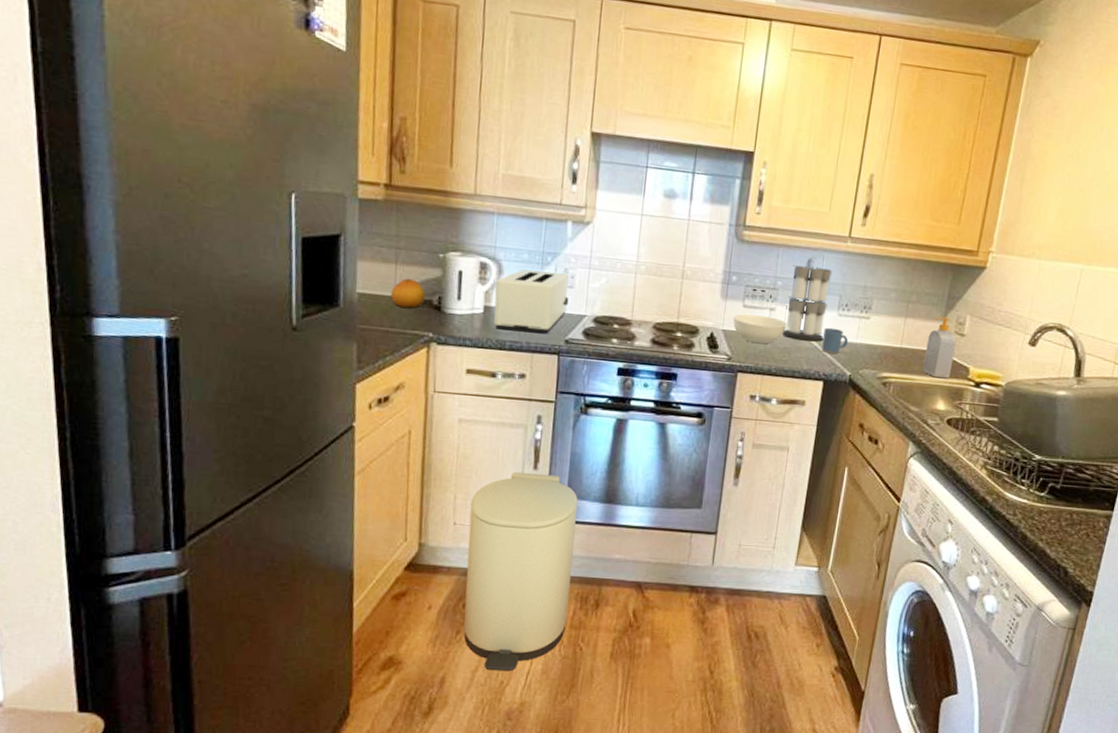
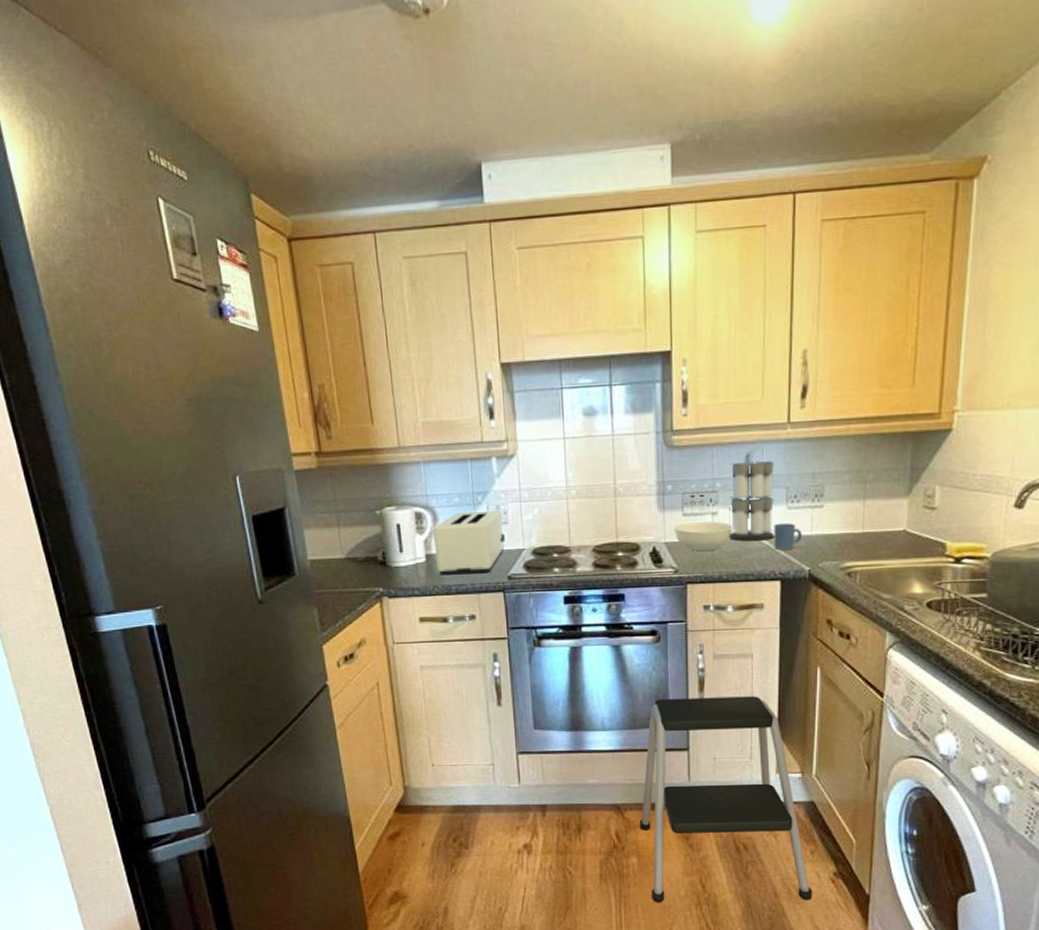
fruit: present [390,279,426,309] -> none [338,539,370,568]
pedal bin: present [463,472,578,672] -> none [443,710,553,899]
step stool: none [657,480,814,693] -> present [639,696,813,902]
soap bottle: present [922,316,957,379] -> none [890,492,927,560]

